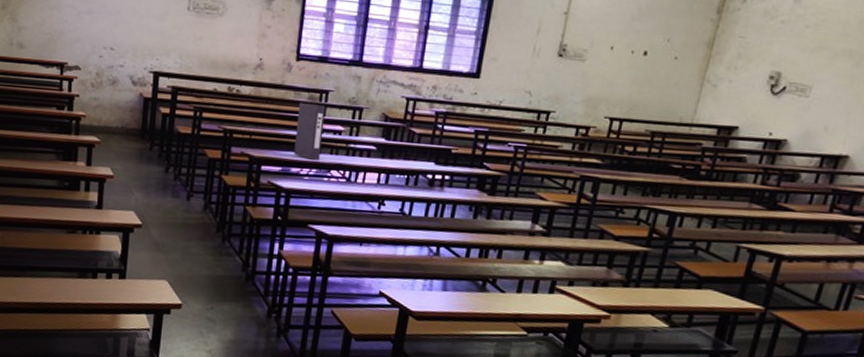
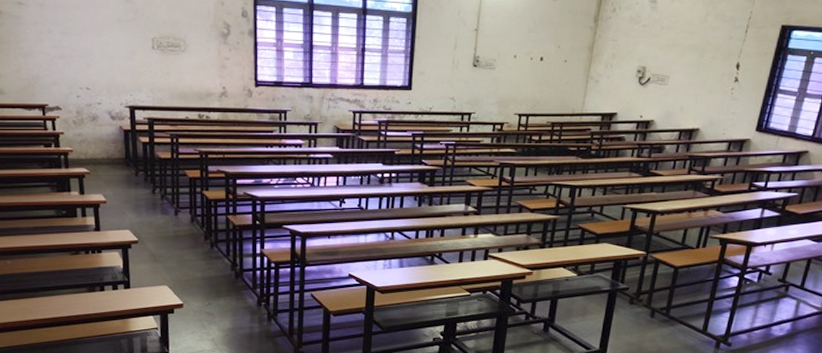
binder: present [294,102,326,160] -> none [262,122,286,171]

